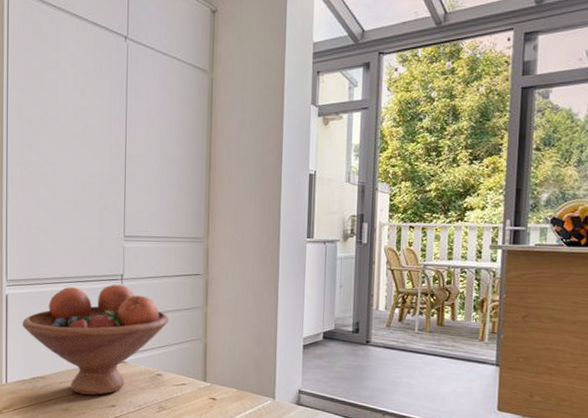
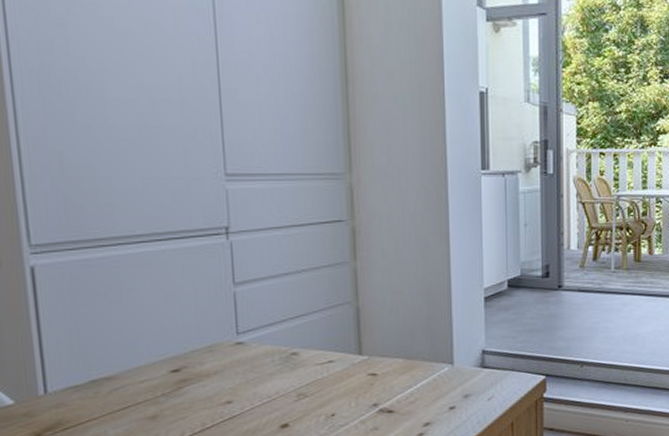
fruit bowl: present [22,284,168,395] -> none [64,240,302,394]

